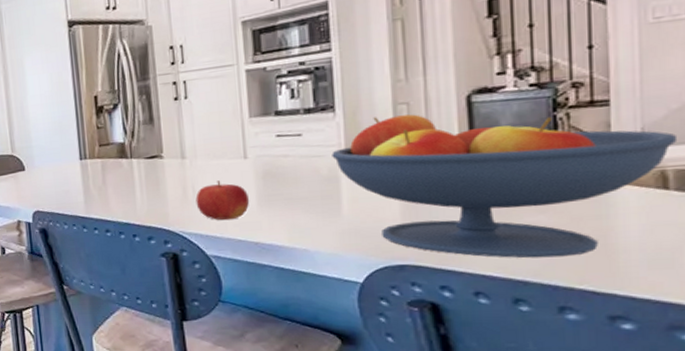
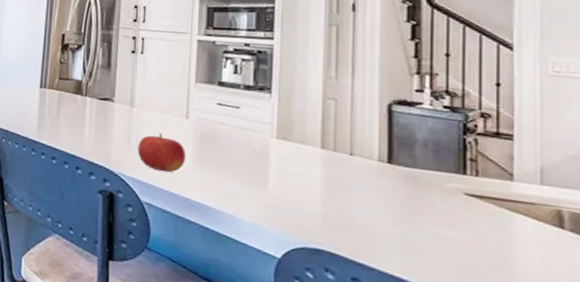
fruit bowl: present [332,114,676,258] -> none [264,106,571,275]

